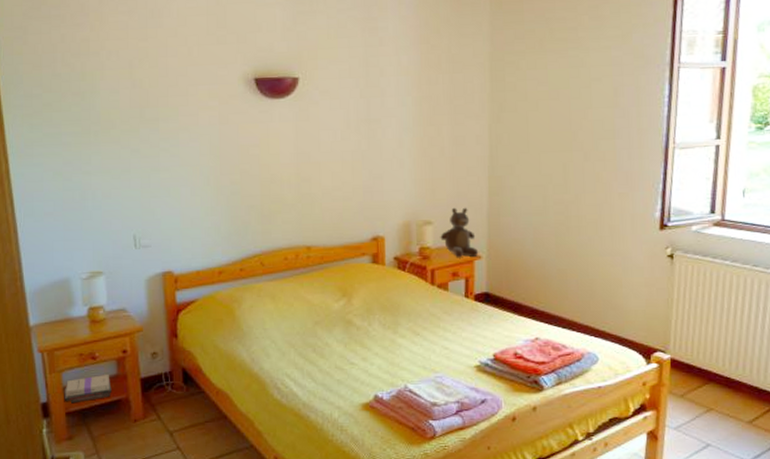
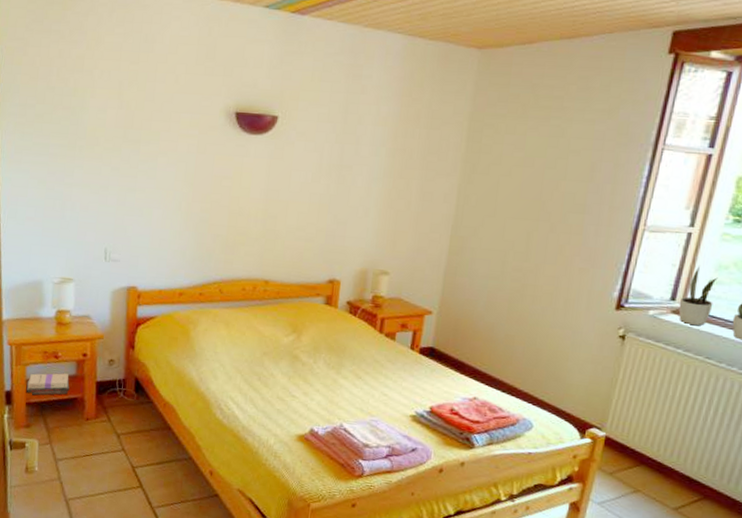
teddy bear: present [440,207,479,257] -> none [394,261,431,312]
potted plant: none [720,177,751,236] -> present [679,266,718,326]

